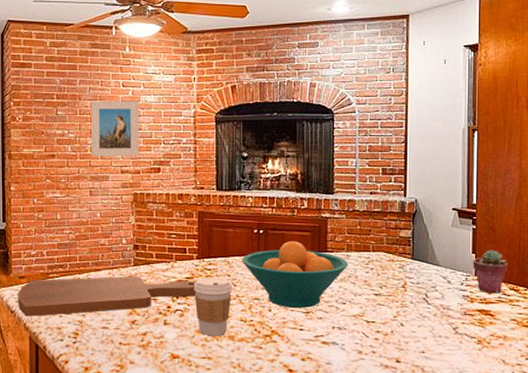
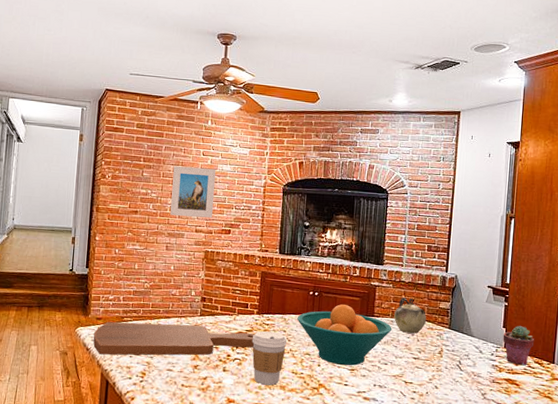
teapot: none [349,228,387,267] -> present [393,297,427,334]

